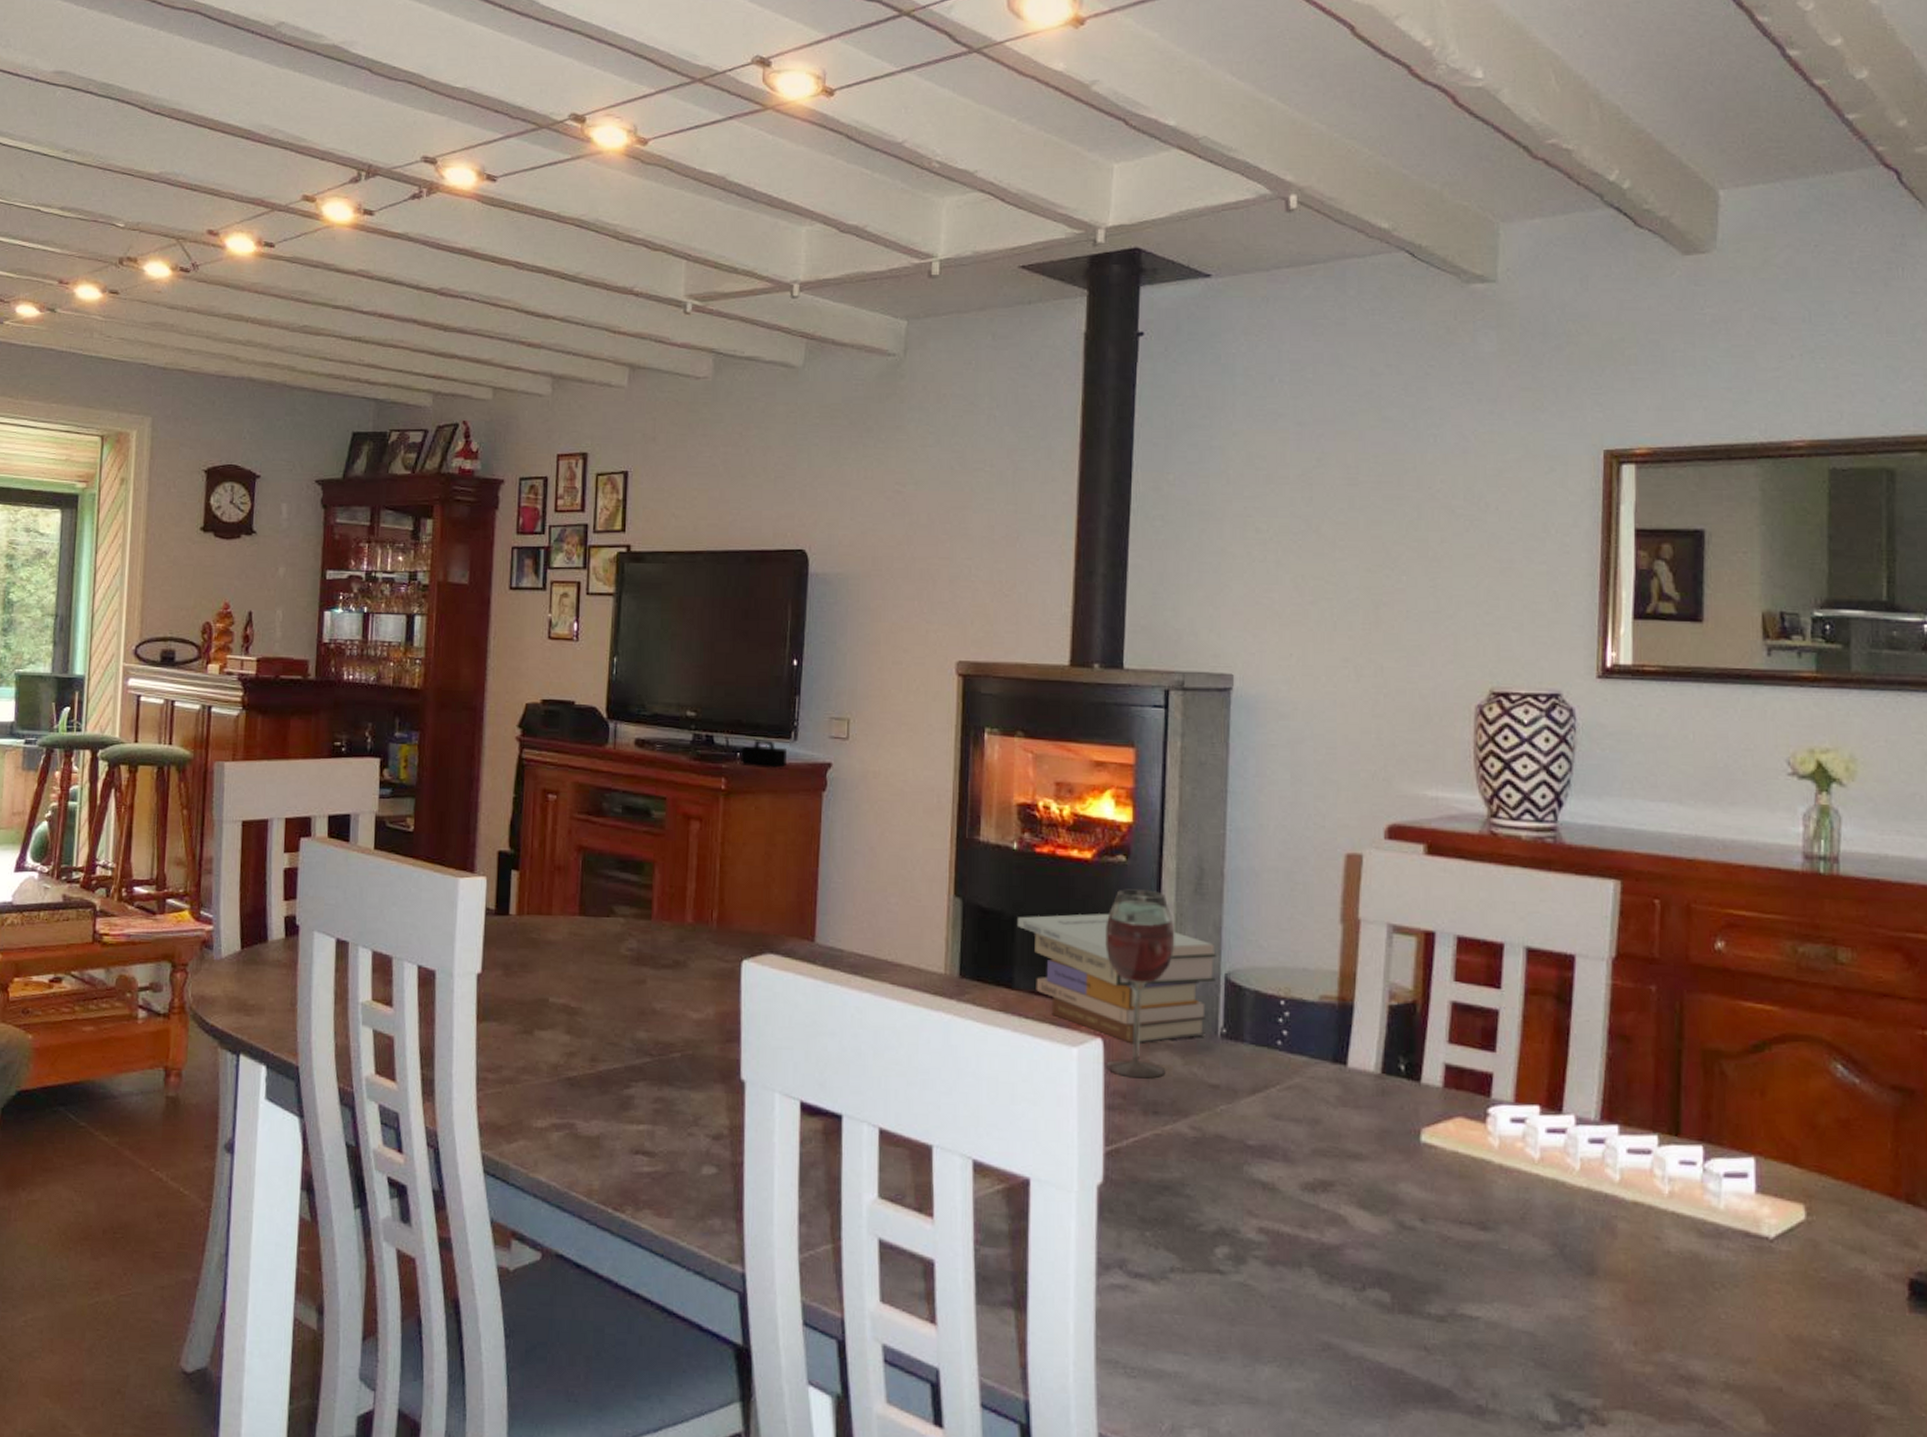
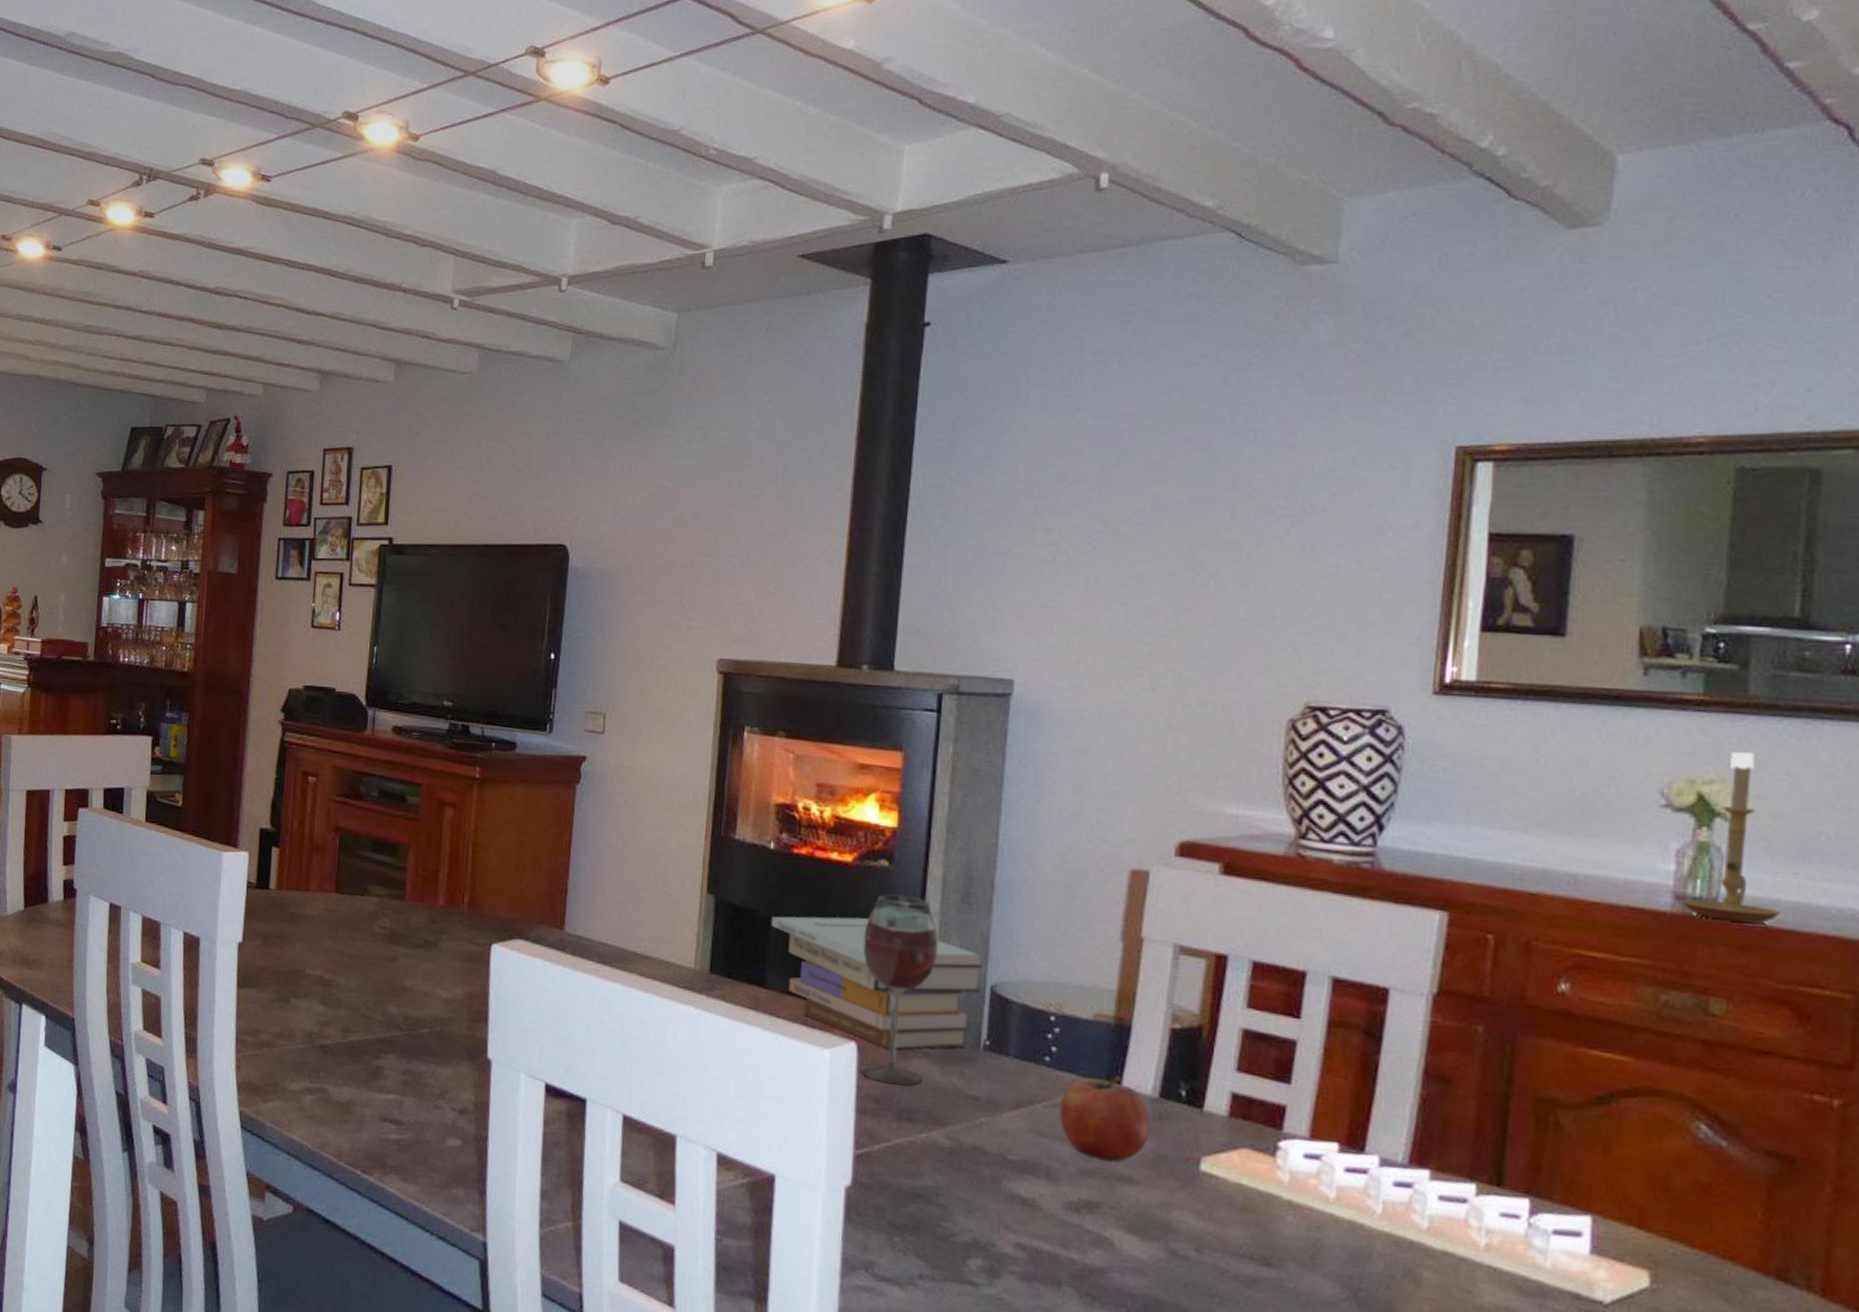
speaker: present [740,739,788,771] -> none [495,730,543,762]
fruit: none [1292,1055,1374,1139] -> present [1059,1076,1150,1161]
candle holder: none [1810,723,1888,879] -> present [1681,752,1780,925]

